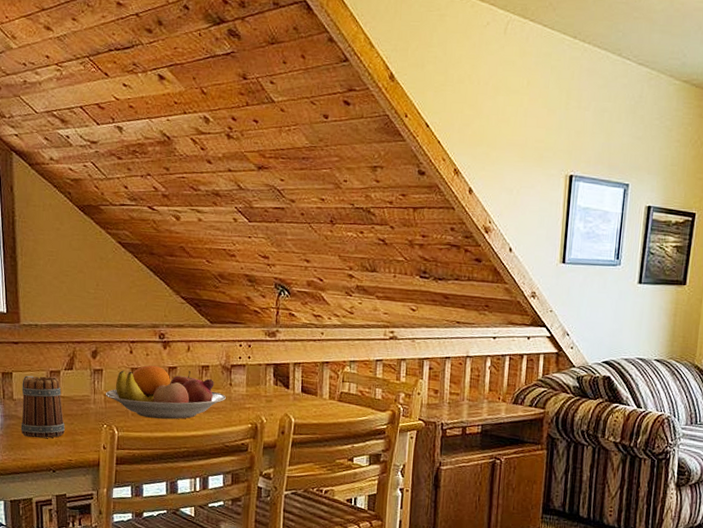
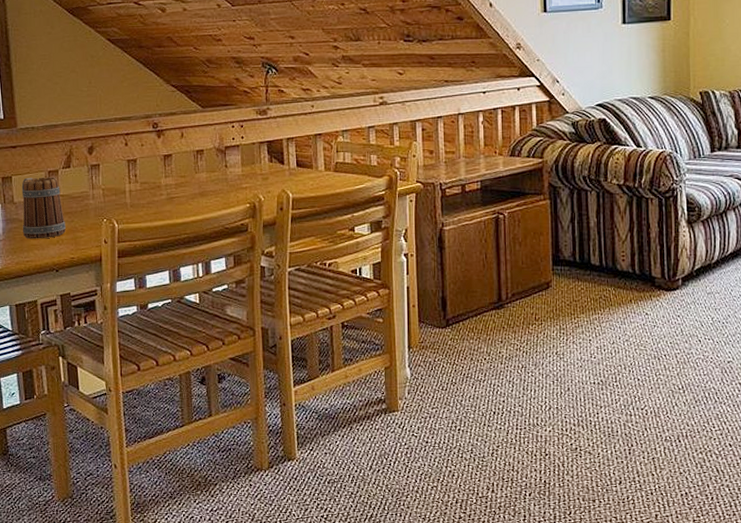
fruit bowl: present [106,365,226,420] -> none [104,155,222,207]

